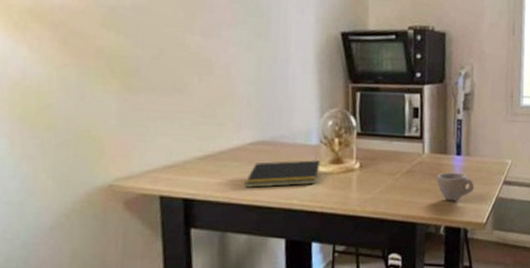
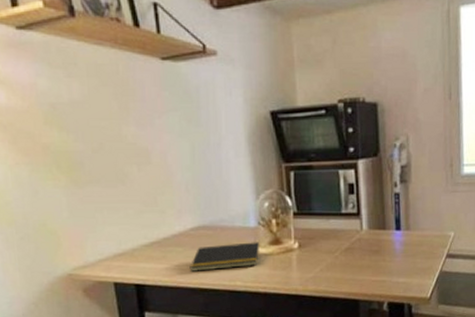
cup: present [436,172,474,201] -> none [376,247,416,277]

